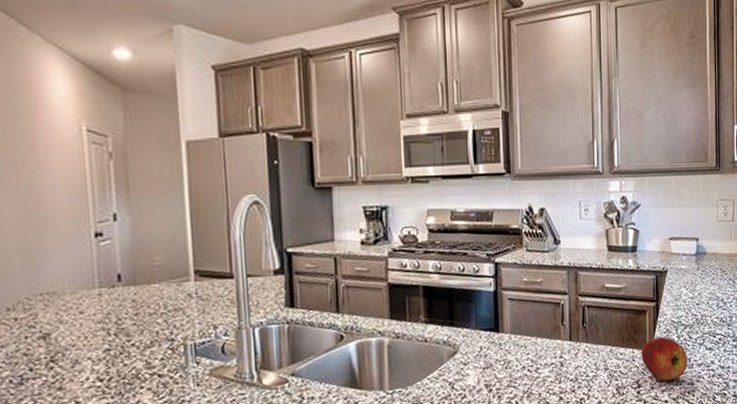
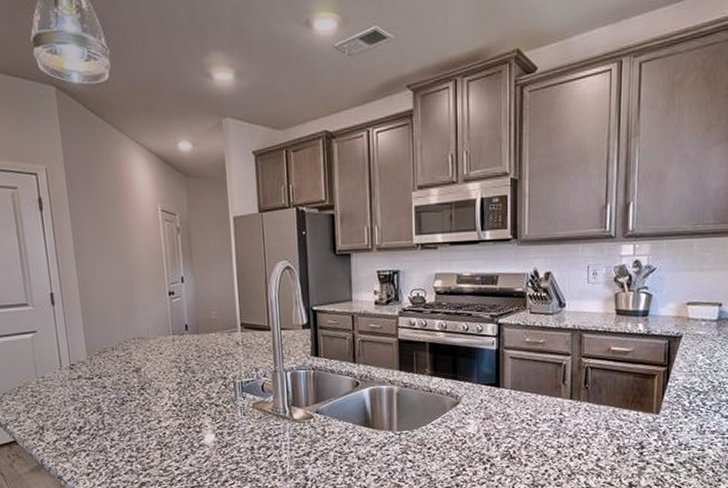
apple: present [641,337,688,381] -> none [646,402,699,445]

